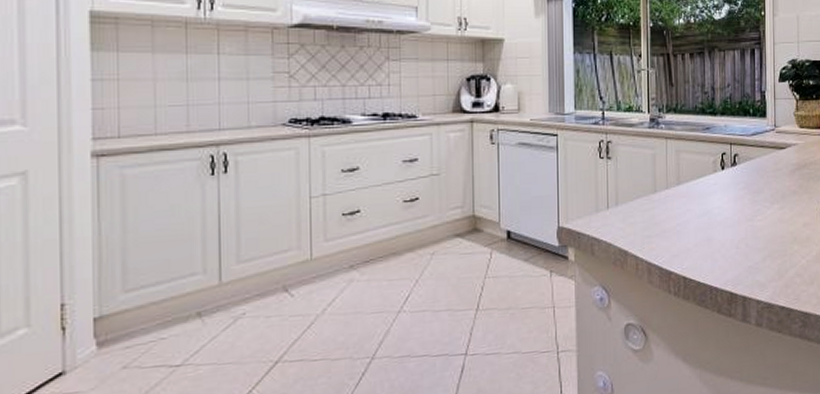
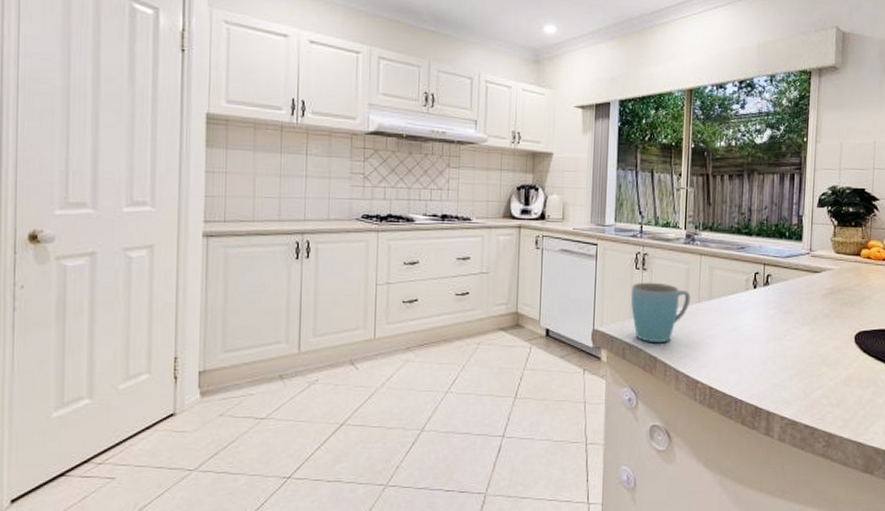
mug: none [597,171,659,236] -> present [631,282,691,342]

